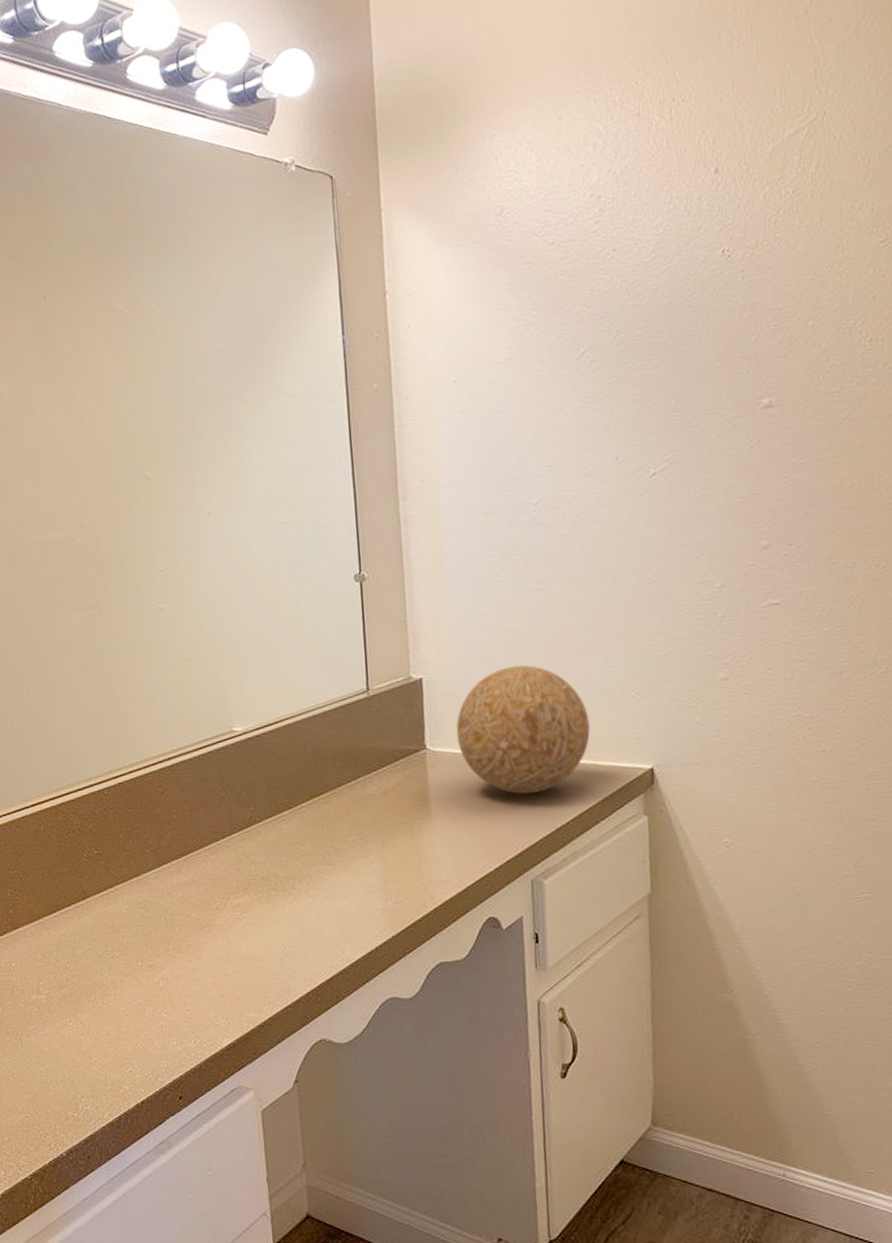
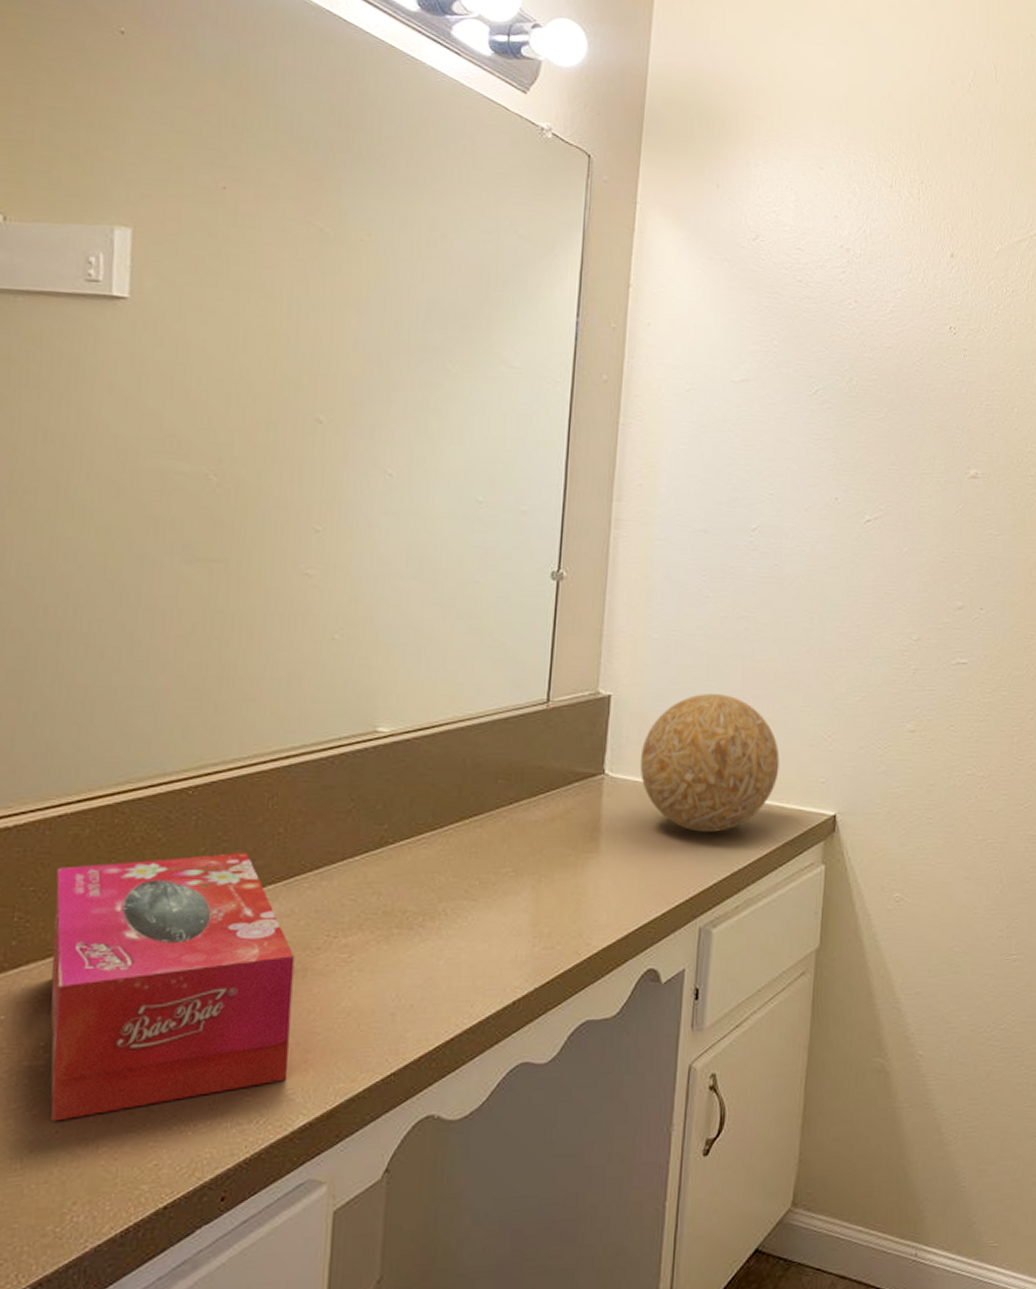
tissue box: none [28,836,211,1039] -> present [50,853,295,1122]

